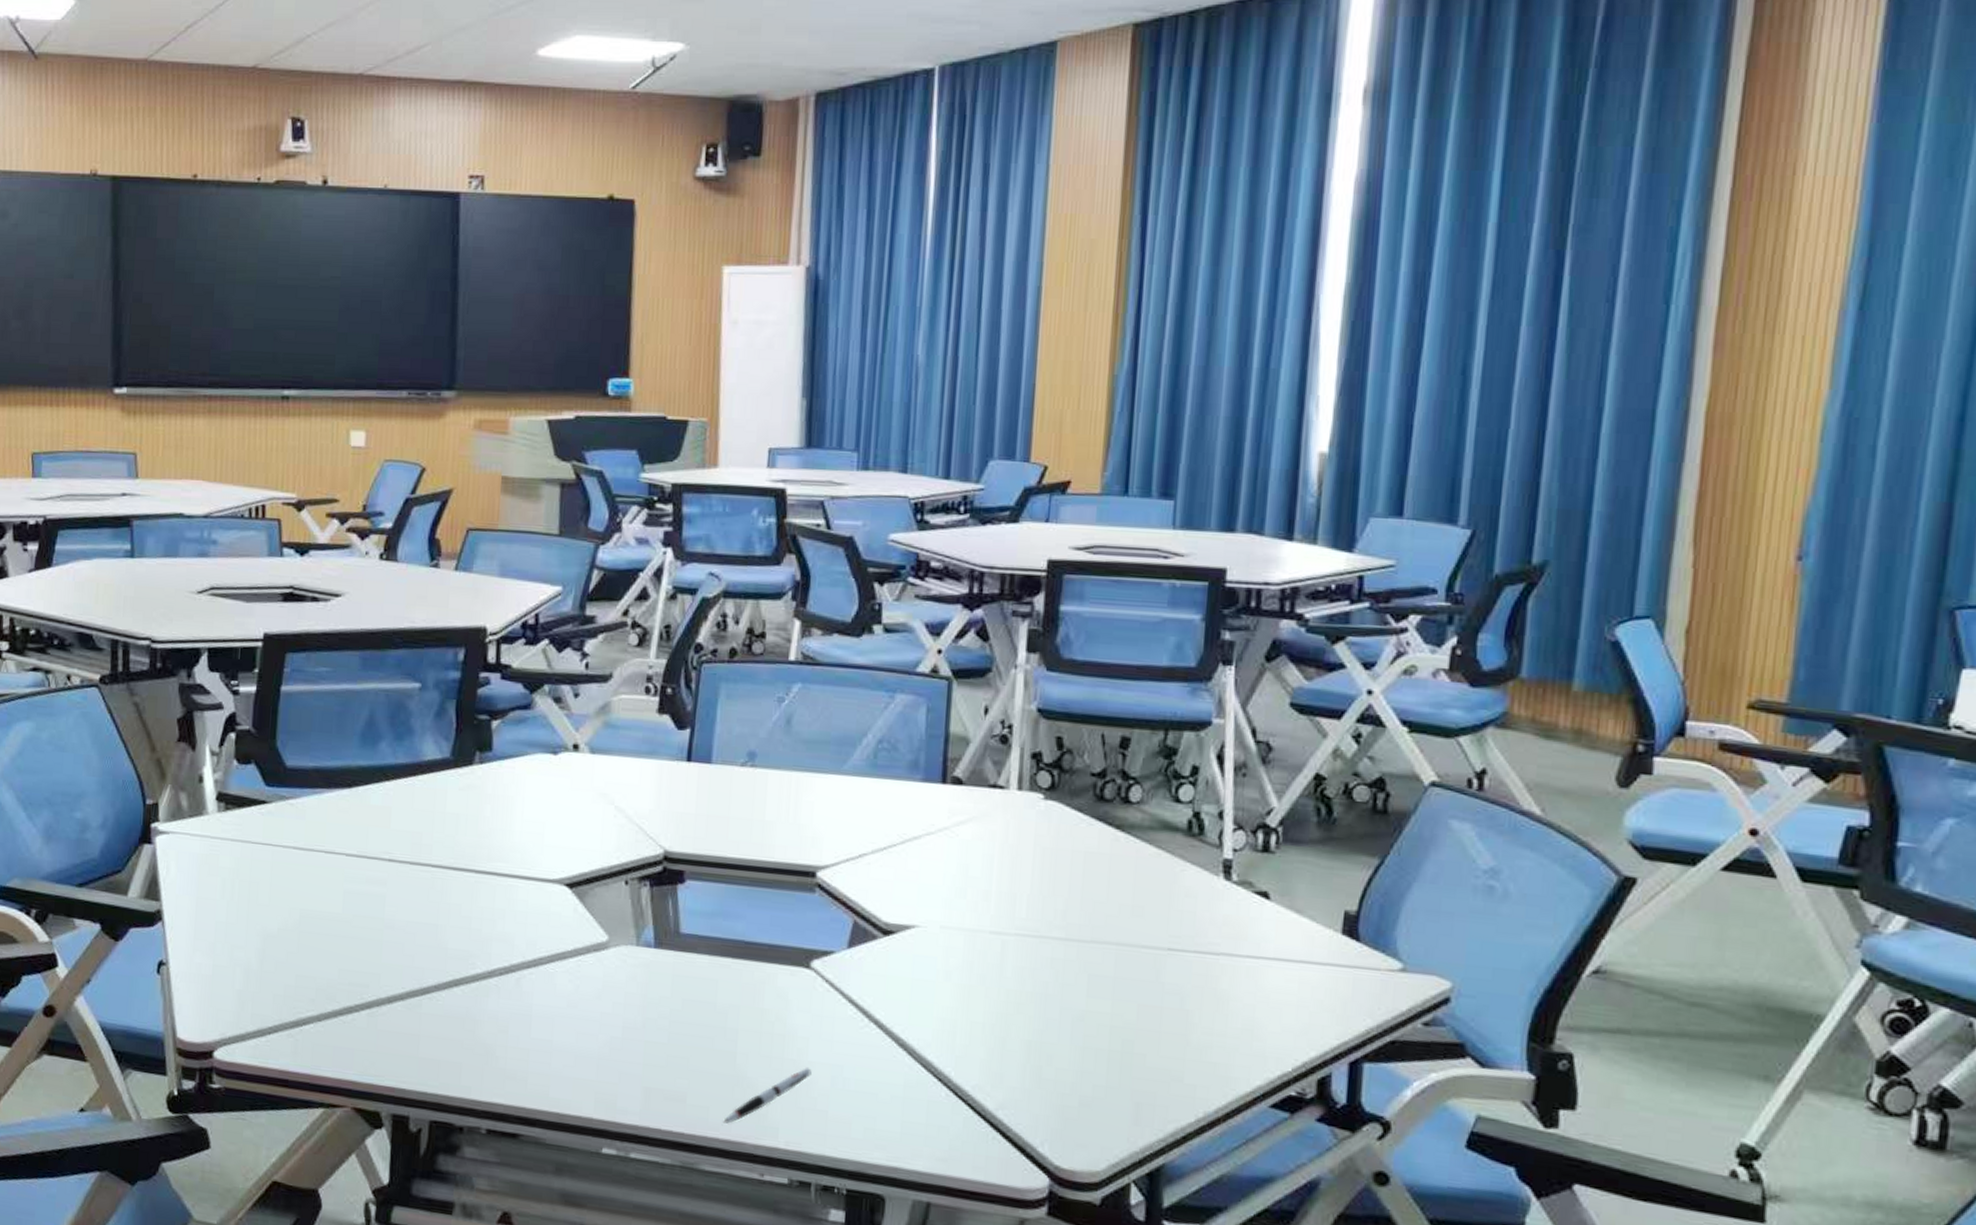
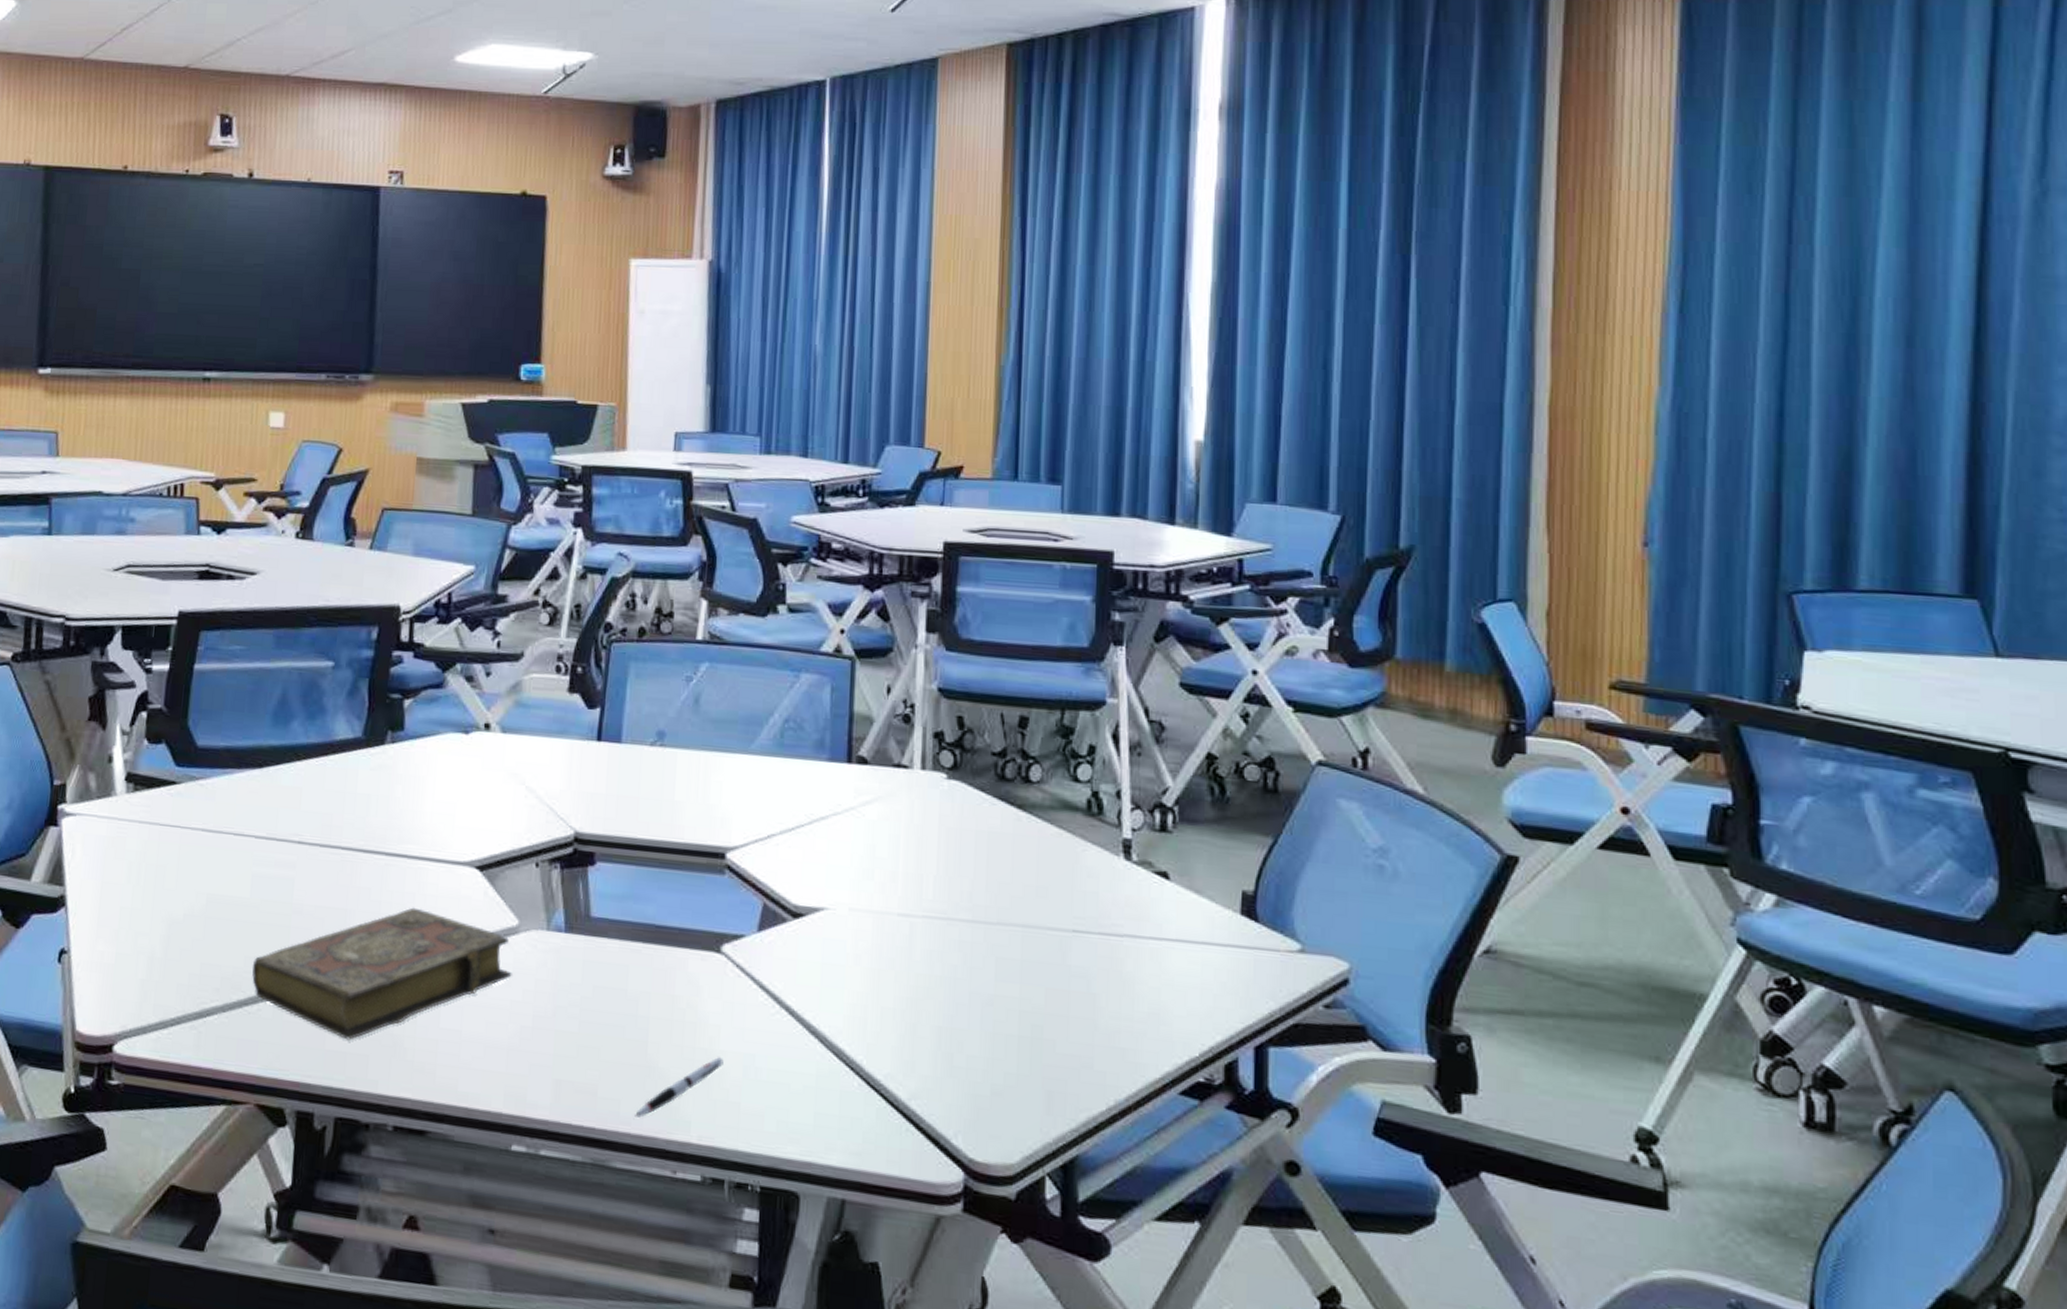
book: none [346,923,602,1049] -> present [252,907,512,1040]

